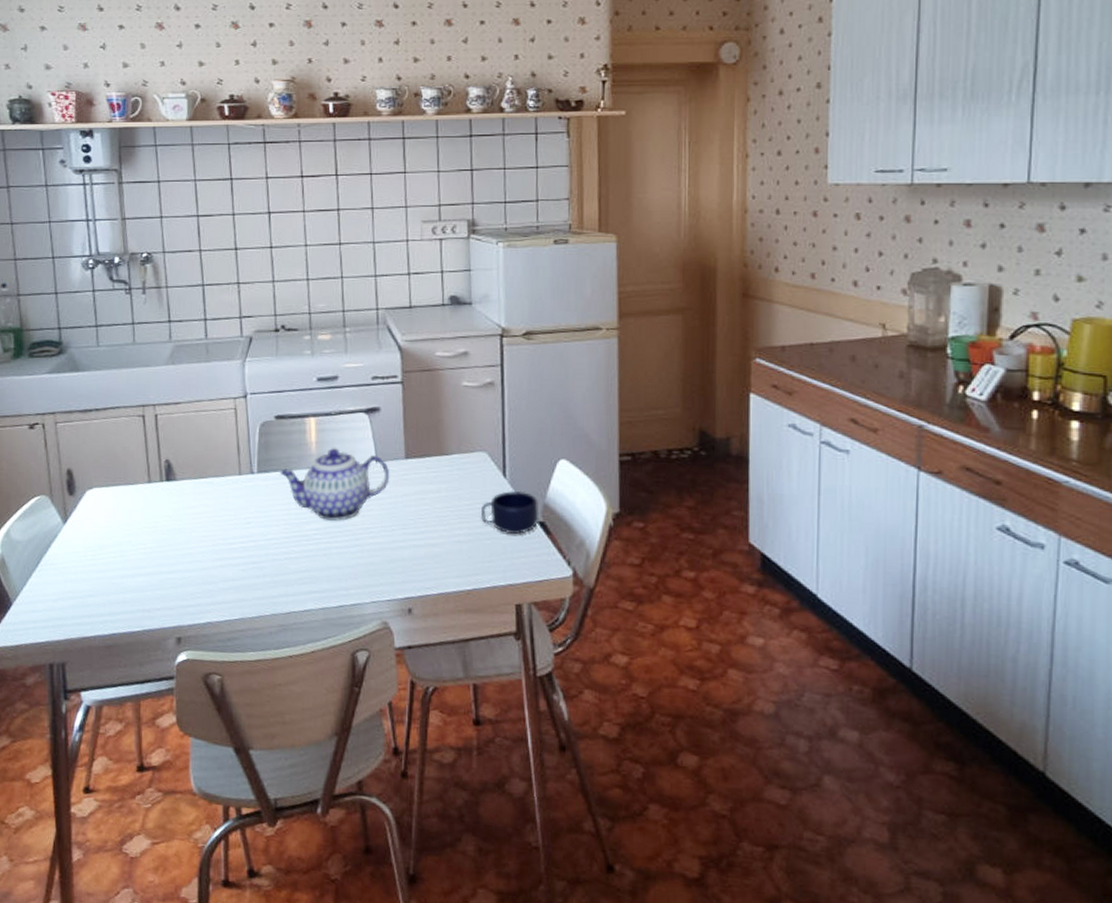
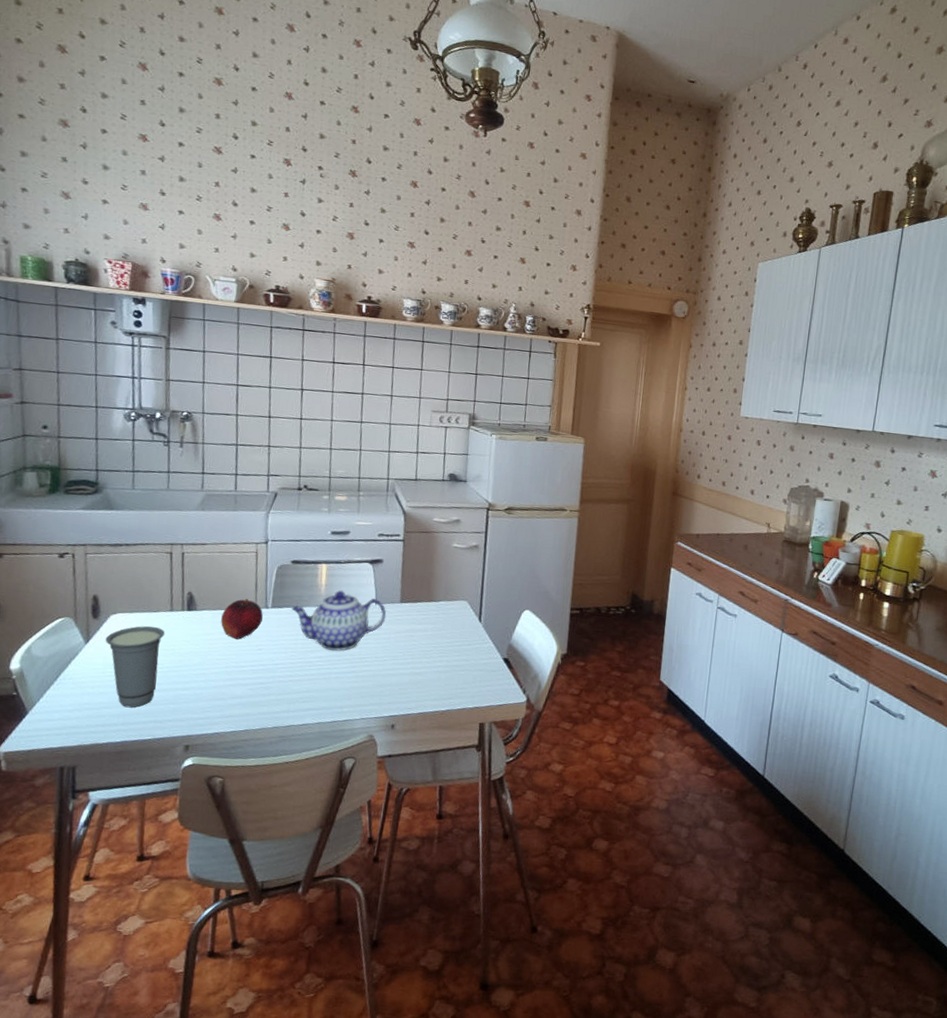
cup: none [83,500,145,596] -> present [105,625,166,708]
fruit: none [203,464,249,512] -> present [221,599,263,639]
mug: present [481,490,540,535] -> none [458,632,505,668]

